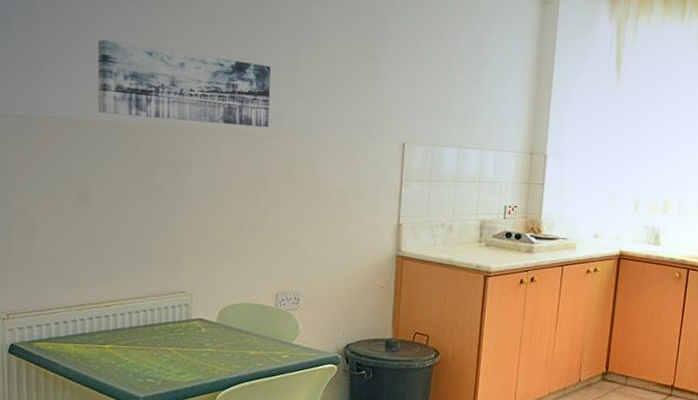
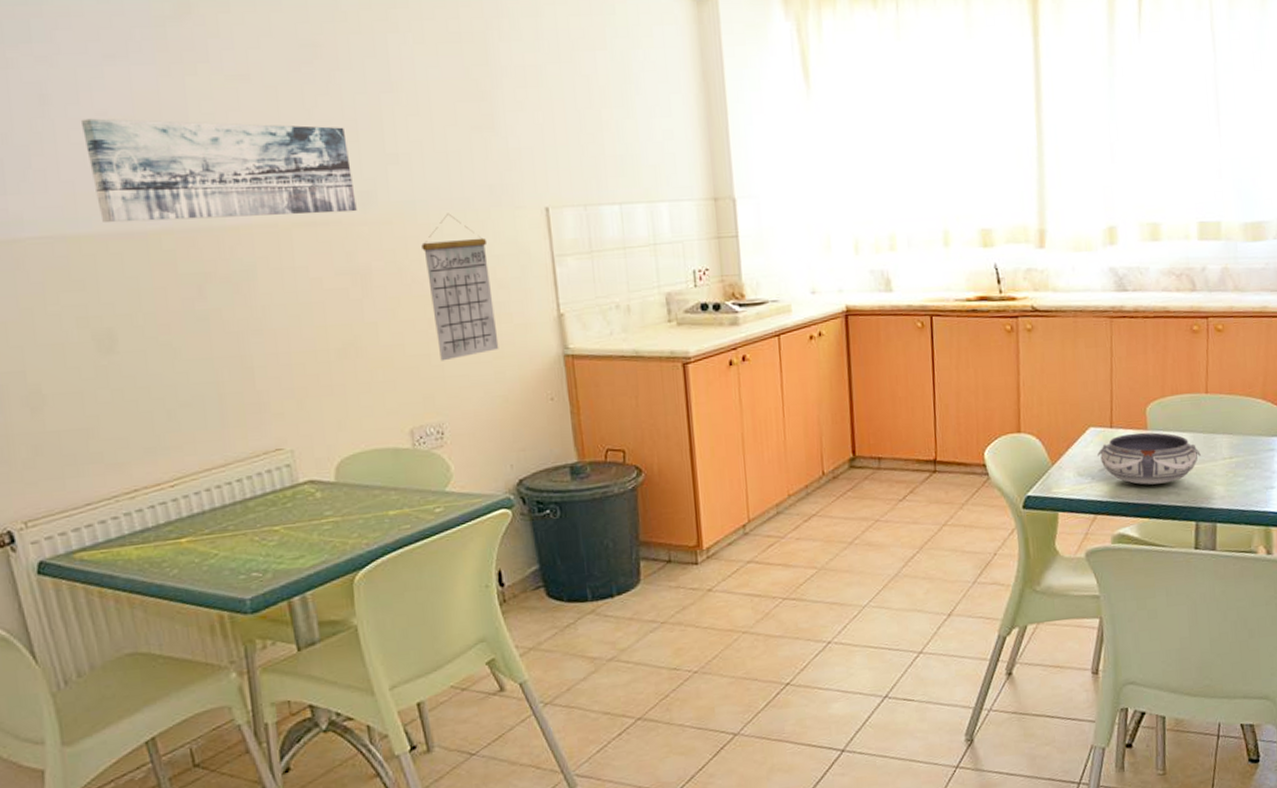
calendar: none [307,137,356,246] -> present [421,213,499,361]

